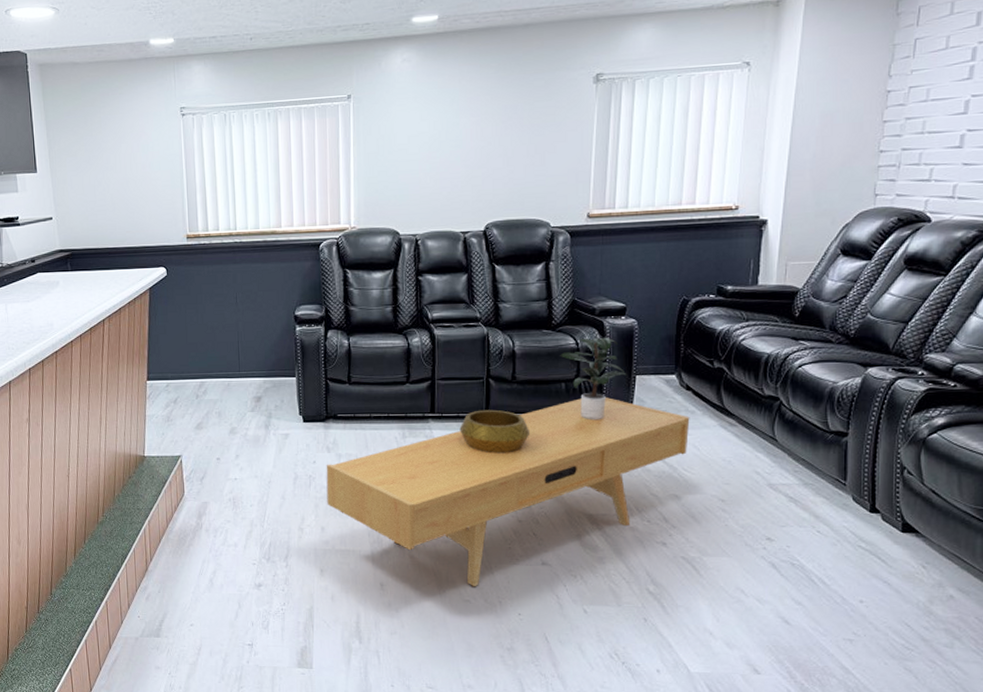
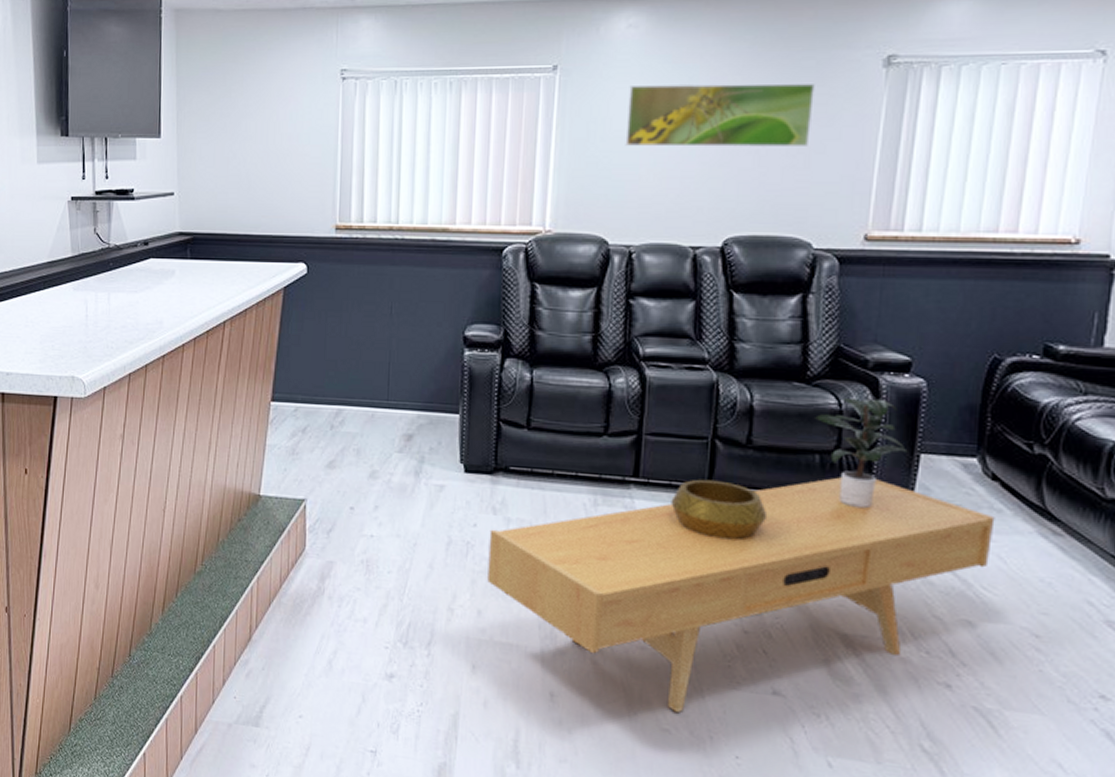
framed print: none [406,99,545,156] -> present [625,83,815,147]

